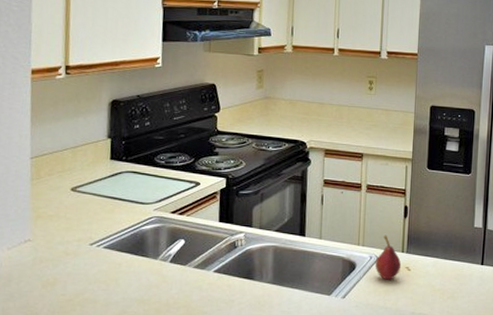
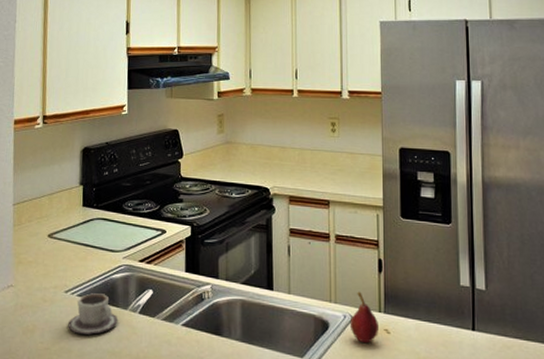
cup: none [93,245,147,284] -> present [68,293,117,335]

